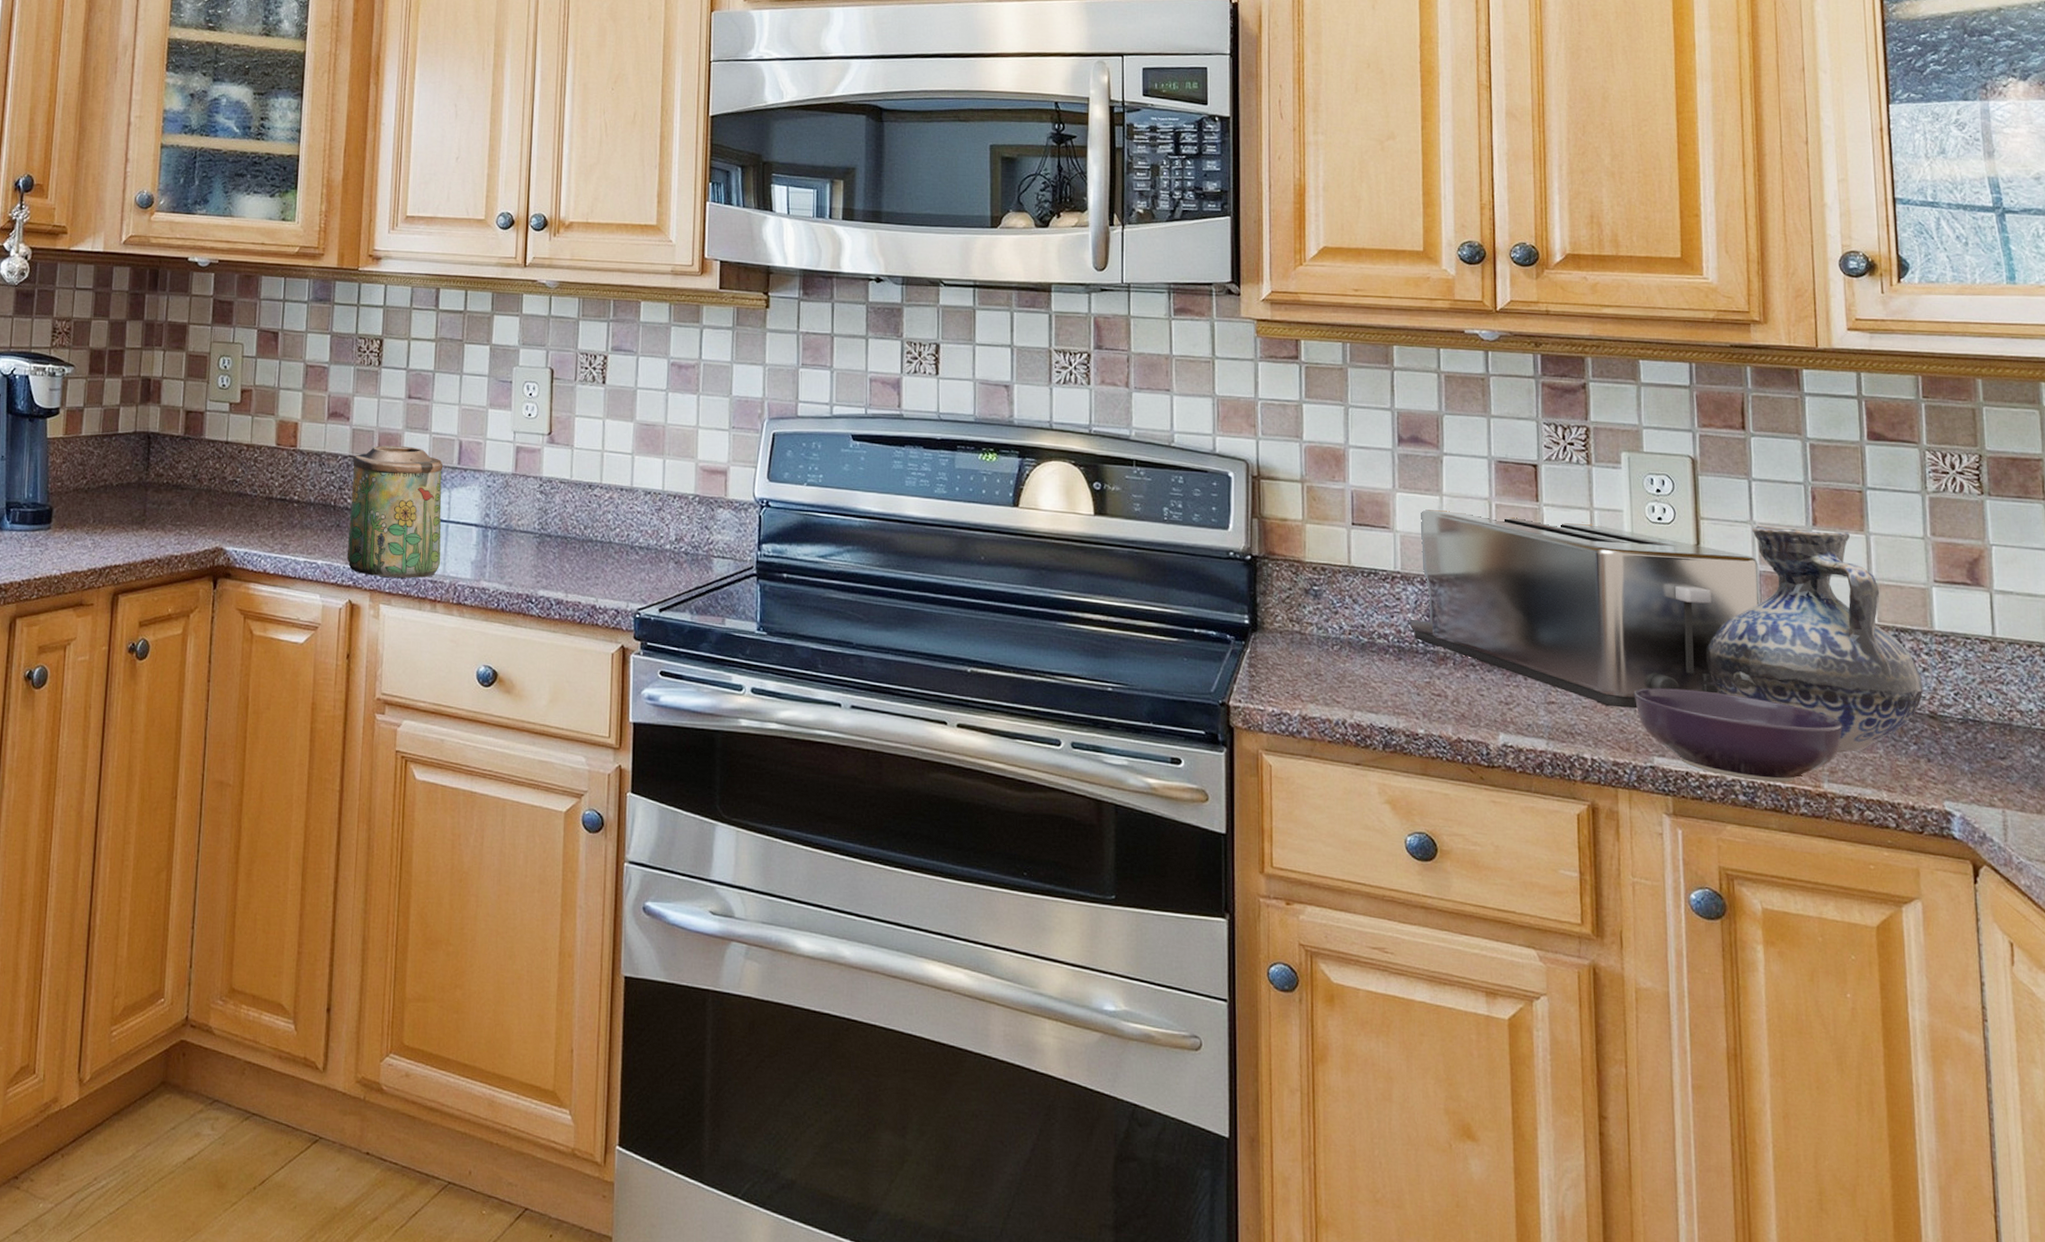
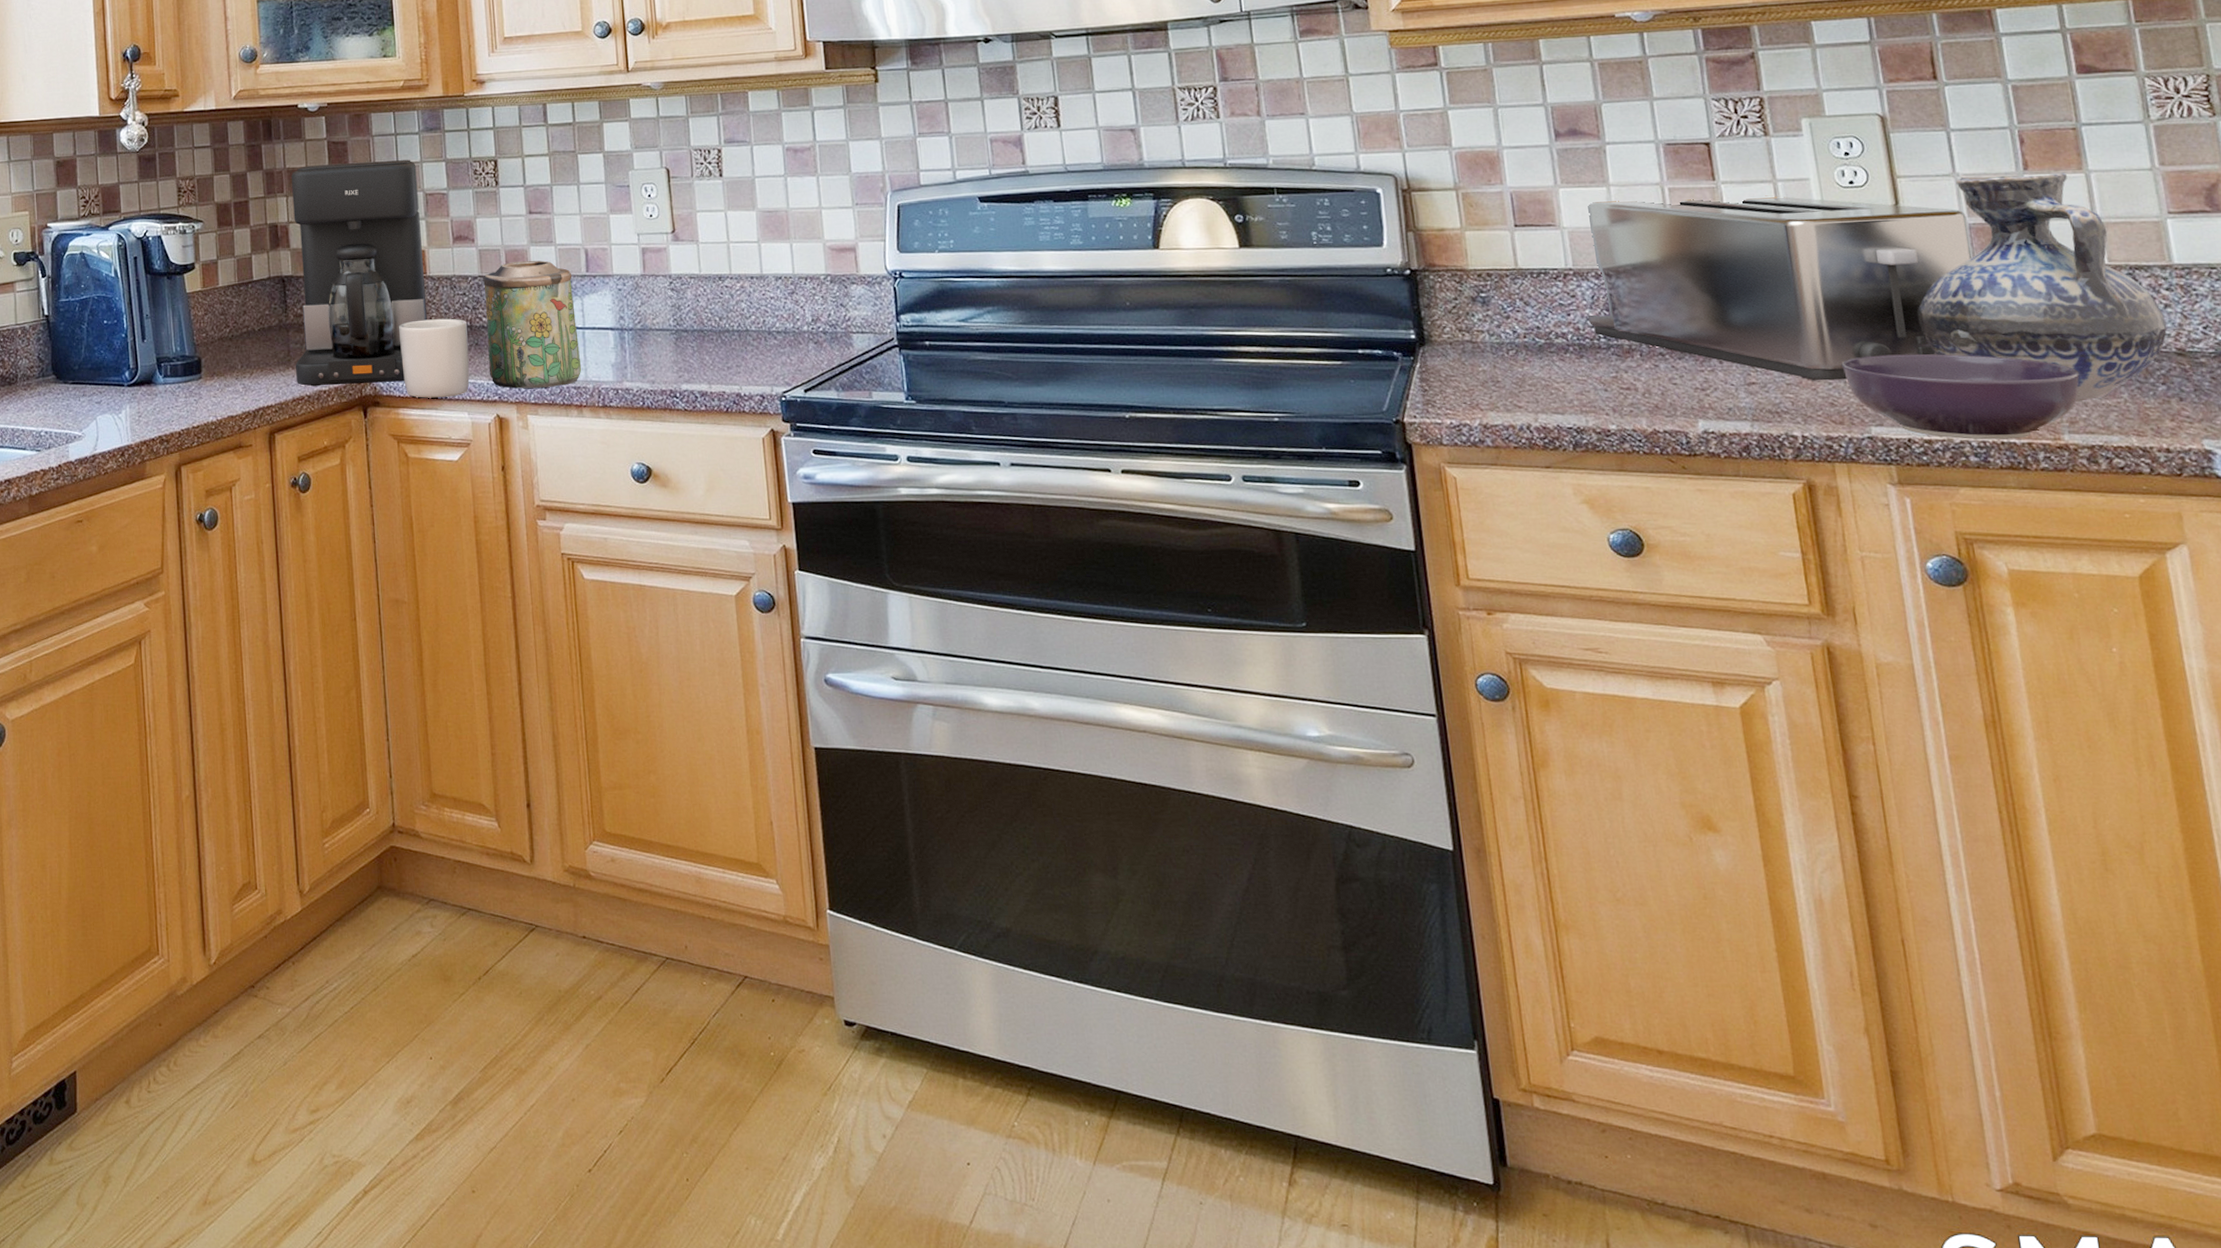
coffee maker: none [149,321,301,555] -> present [291,160,428,387]
mug: none [259,494,332,577] -> present [398,318,470,398]

